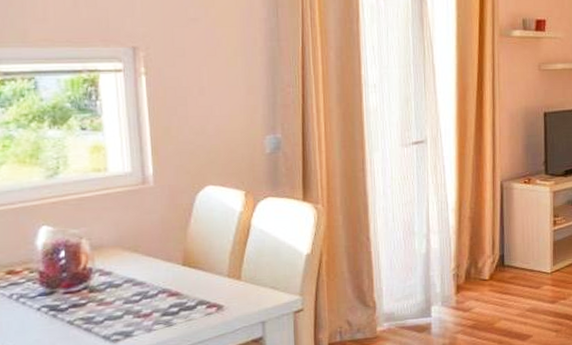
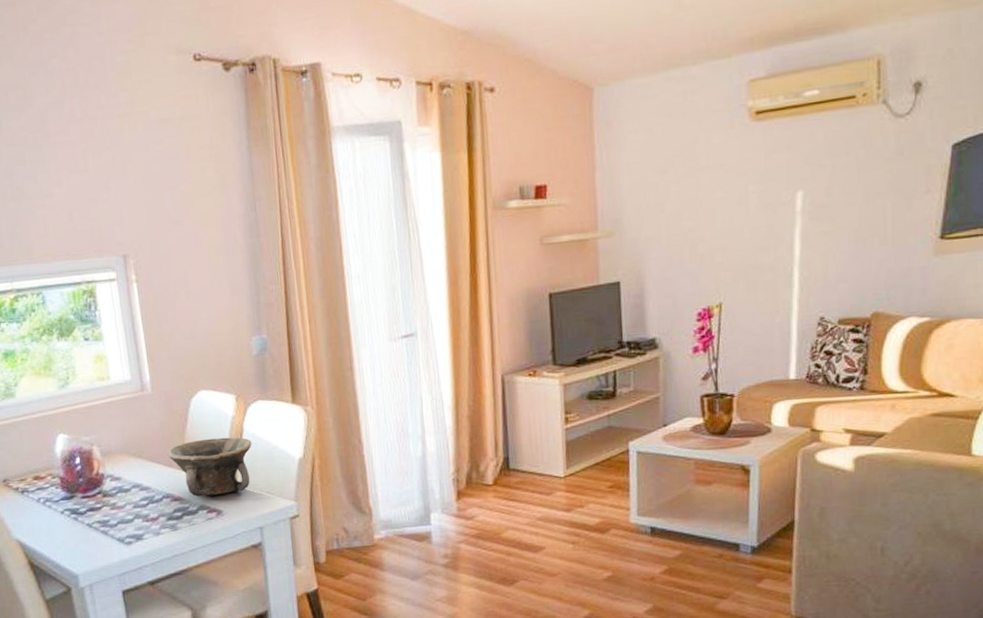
bowl: none [166,232,259,292] -> present [167,437,252,497]

